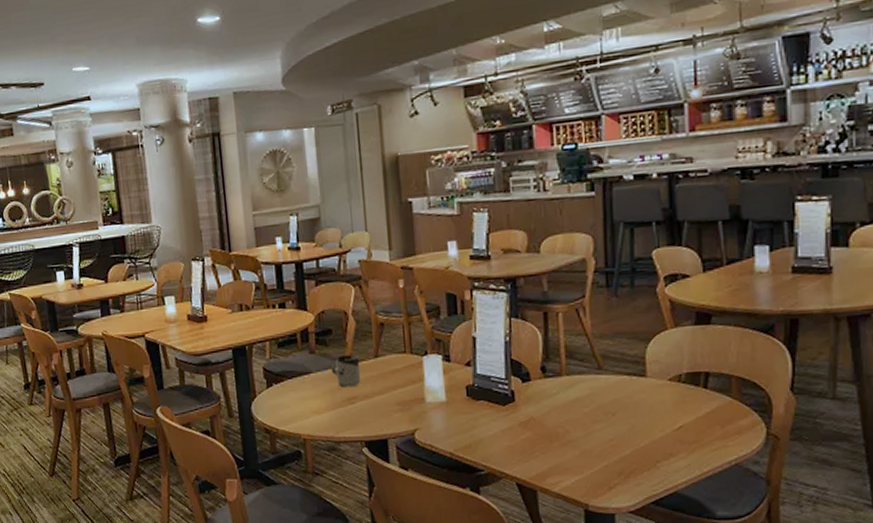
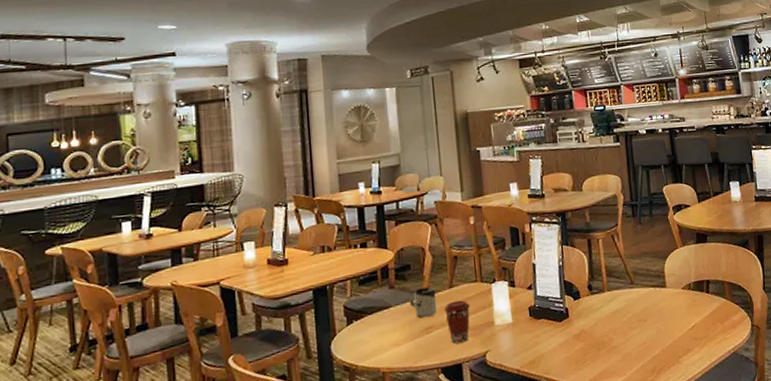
coffee cup: none [369,372,398,418] -> present [444,300,470,344]

